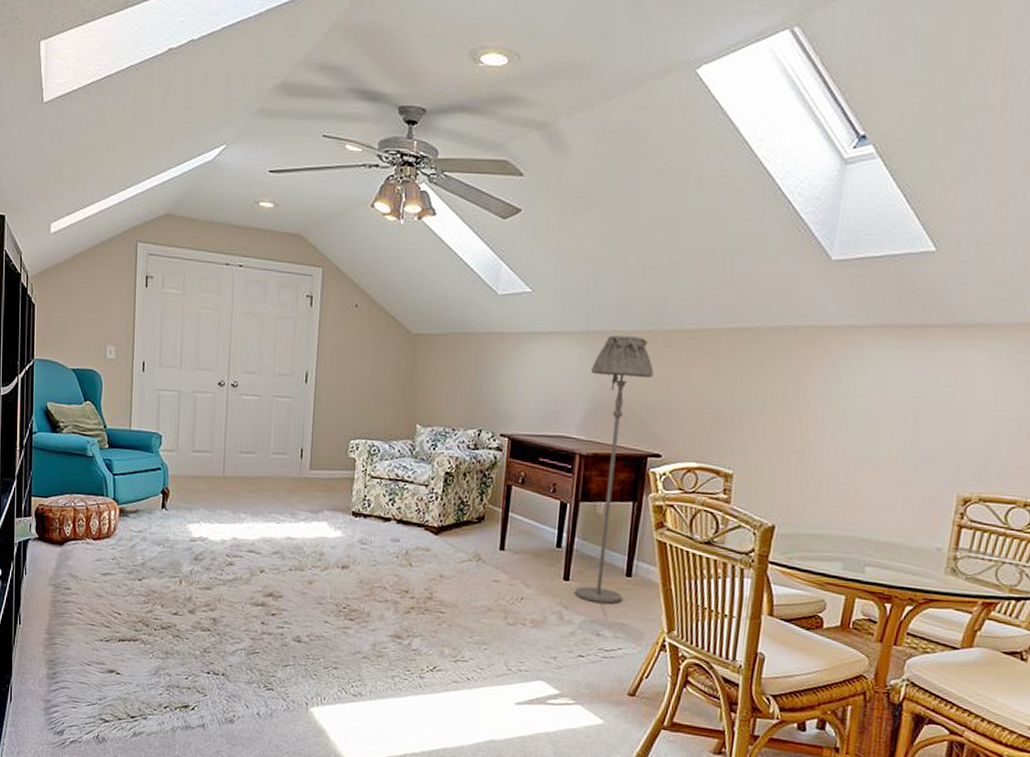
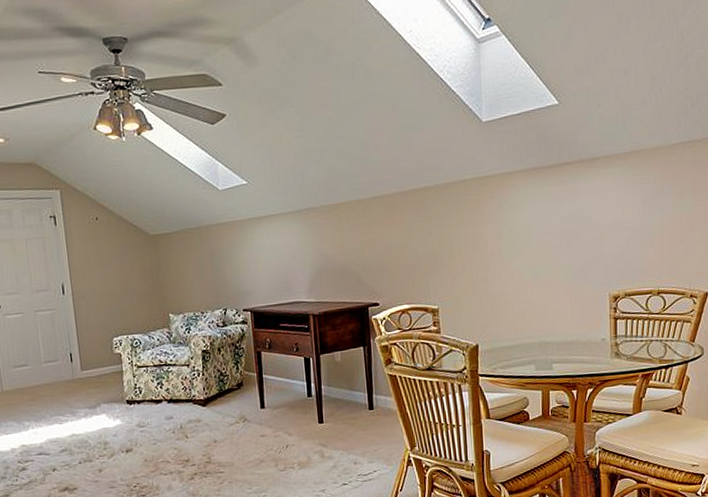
floor lamp: present [574,335,654,604] -> none [308,208,369,437]

